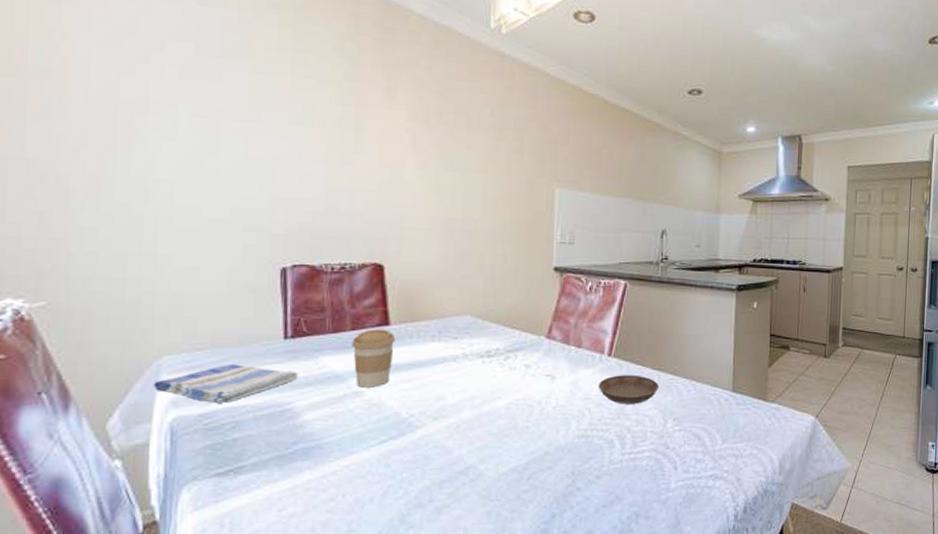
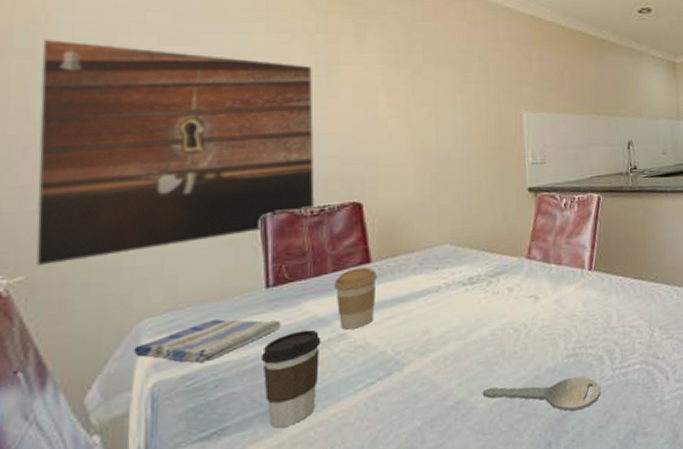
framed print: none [55,59,339,294] -> present [35,39,315,267]
coffee cup: none [277,384,337,473] -> present [260,329,321,428]
key: none [492,456,609,489] -> present [482,376,601,411]
saucer: present [599,375,660,404] -> none [582,286,642,318]

